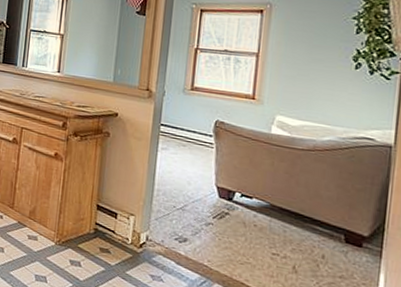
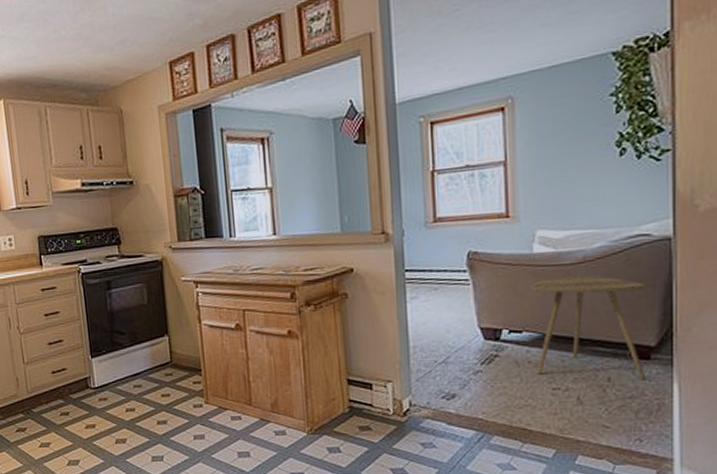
side table: none [260,157,366,265] -> present [532,274,647,381]

